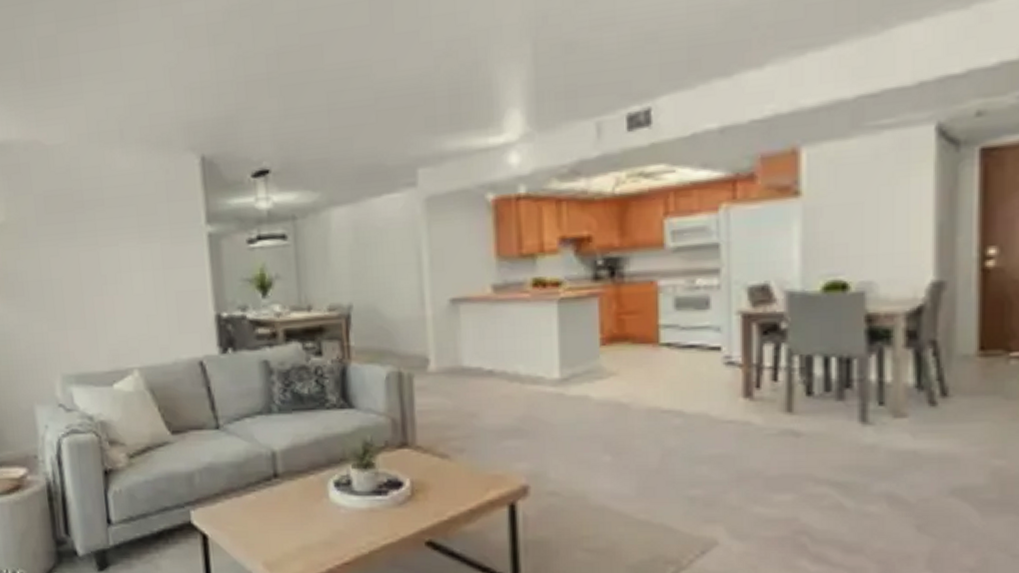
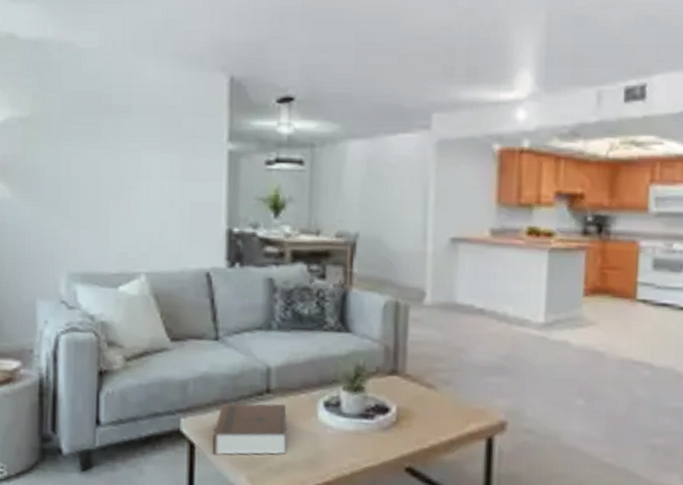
book: none [224,487,300,545] -> present [212,403,288,456]

